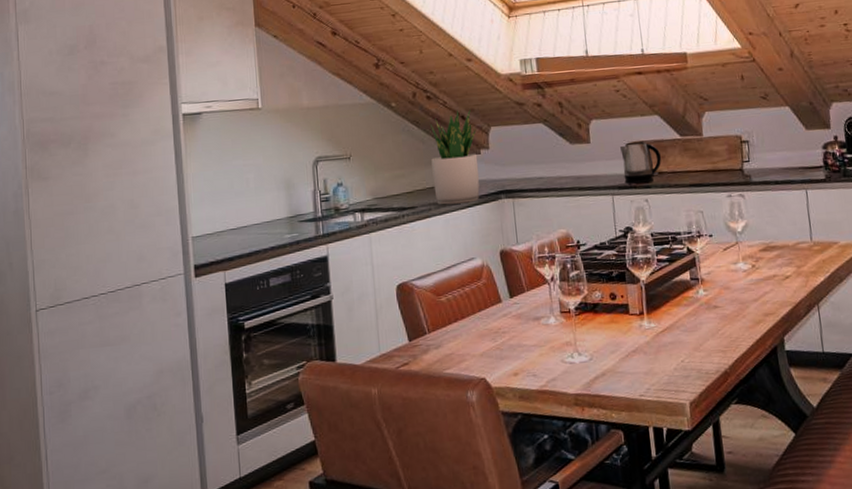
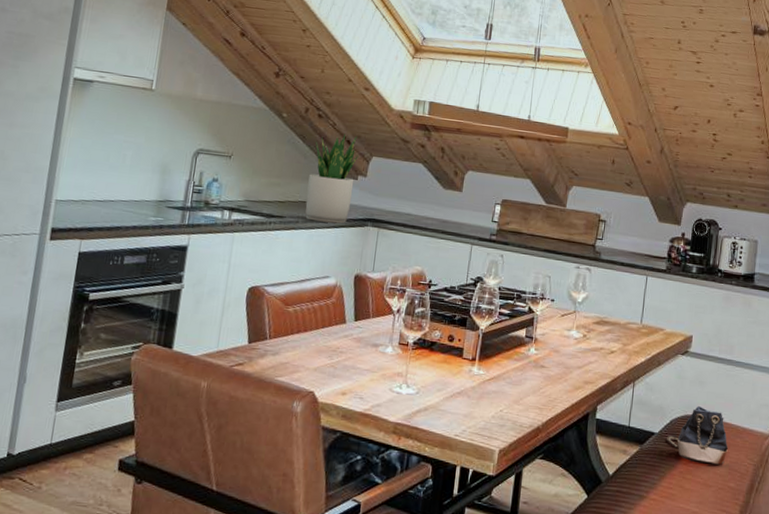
kettle: present [620,140,661,185] -> none [485,198,524,241]

